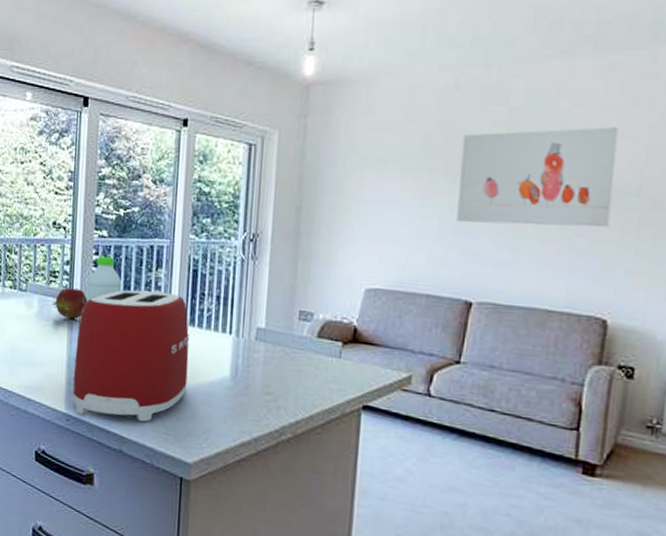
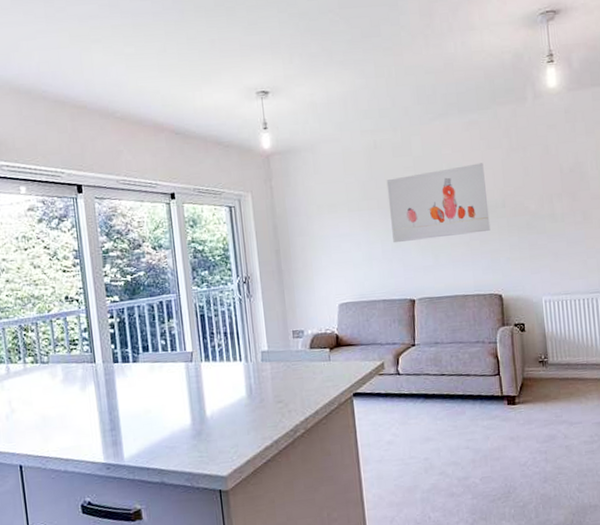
fruit: present [52,287,88,319] -> none [76,350,110,379]
toaster: present [73,289,189,422] -> none [105,337,212,461]
water bottle: present [86,255,122,302] -> none [107,317,140,360]

